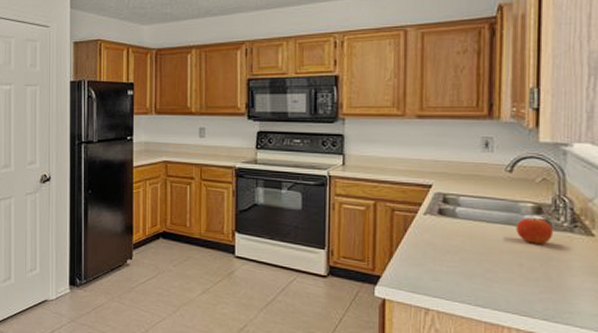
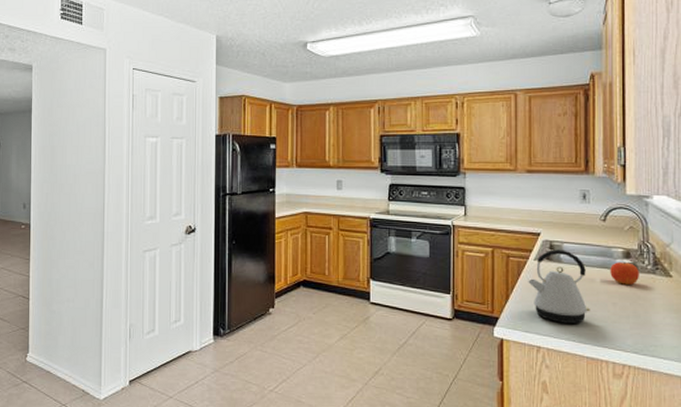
kettle: none [416,203,490,285] -> present [528,249,590,324]

